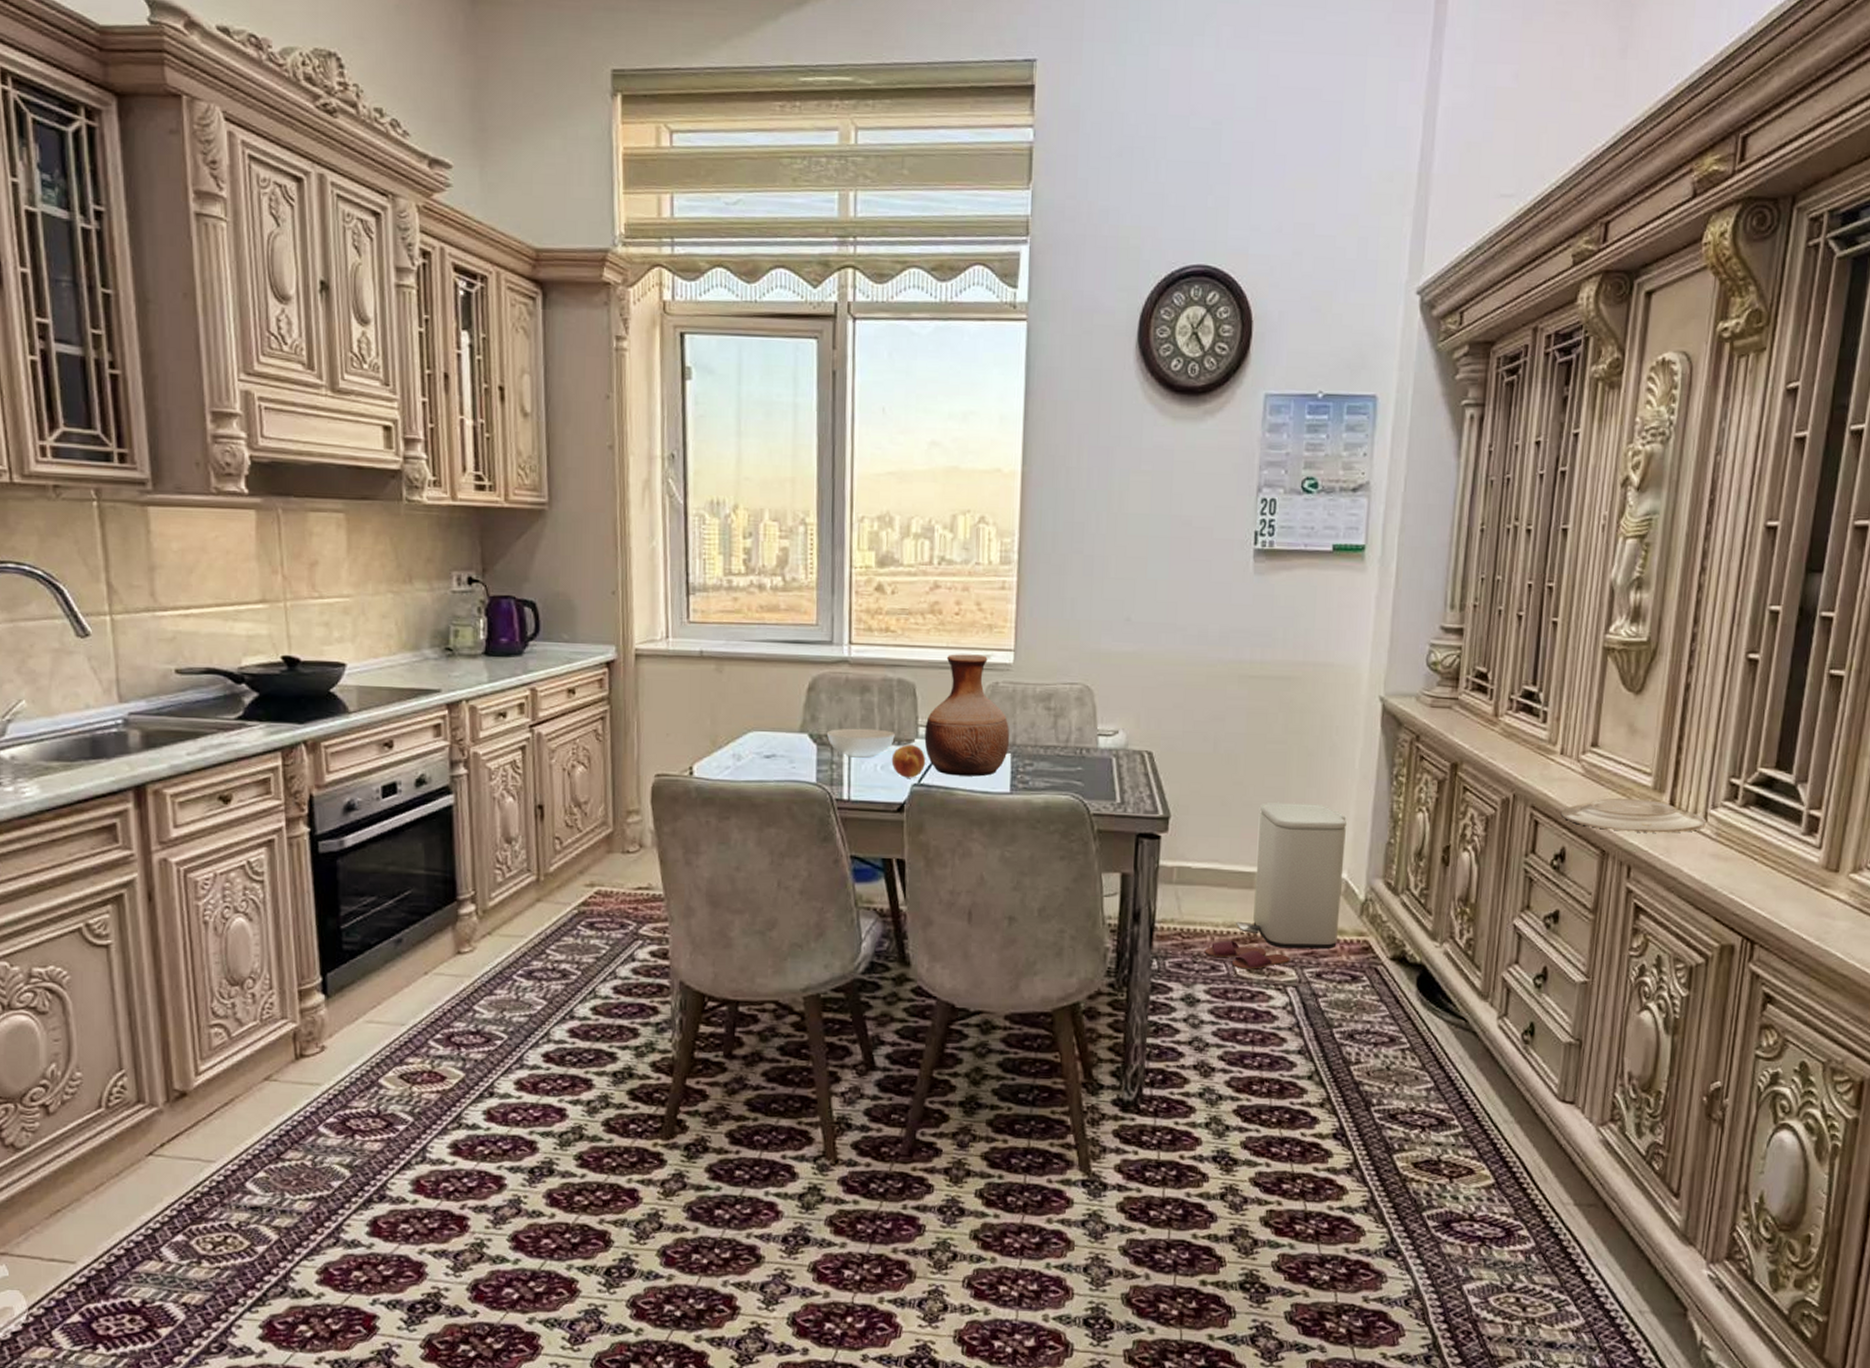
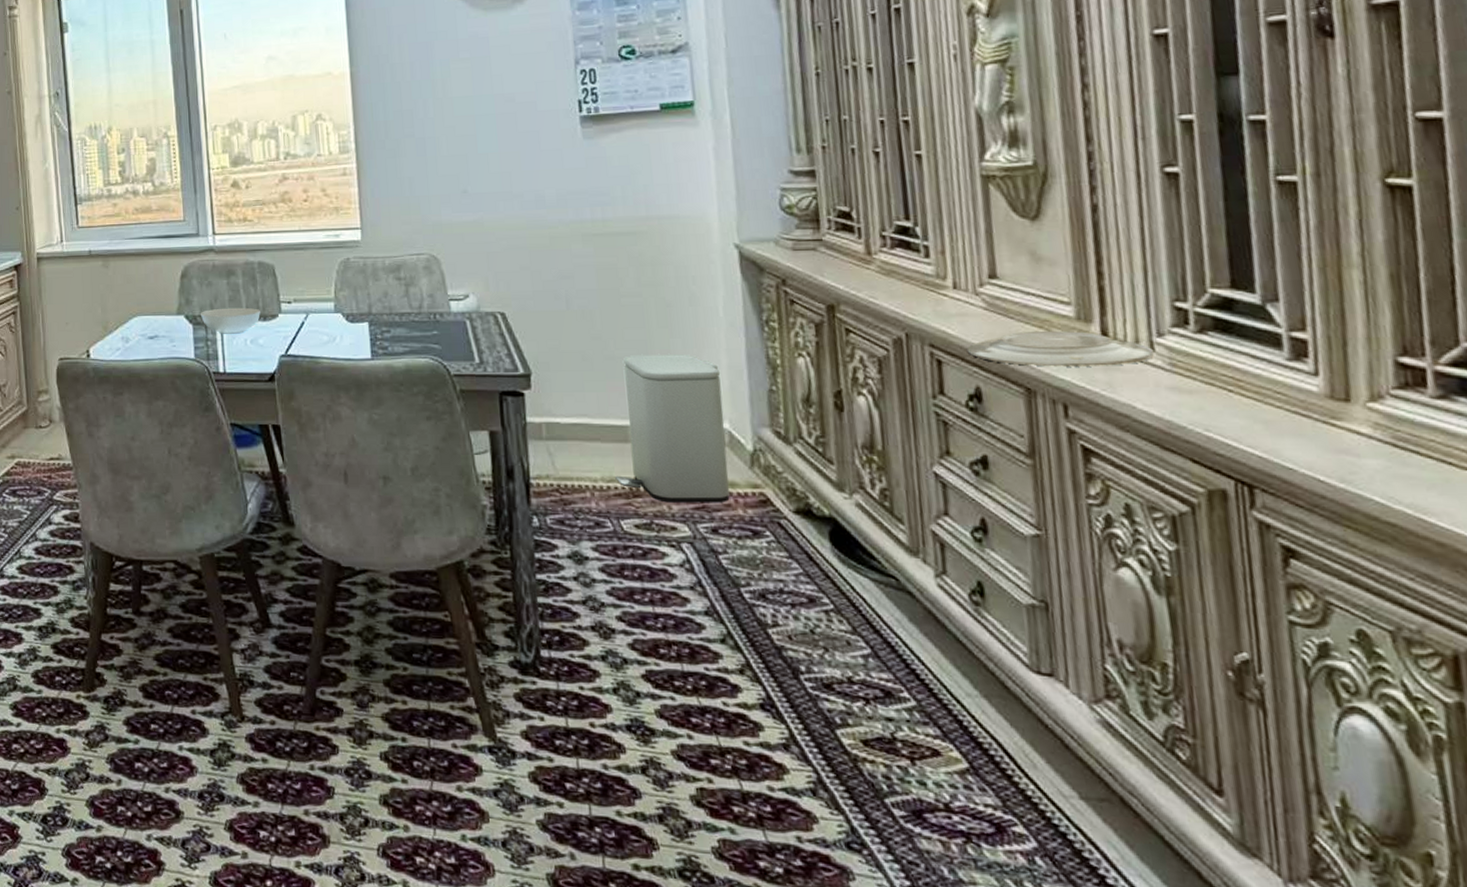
fruit: present [891,745,926,778] -> none [259,320,291,350]
vase: present [924,654,1010,777] -> none [286,235,366,346]
slippers: present [1204,940,1290,969] -> none [586,495,681,525]

